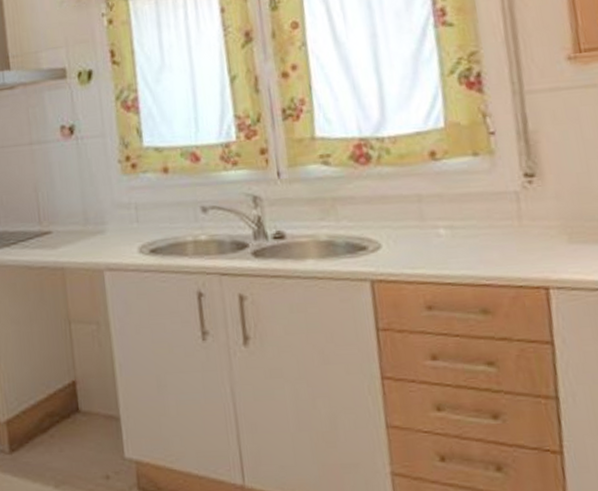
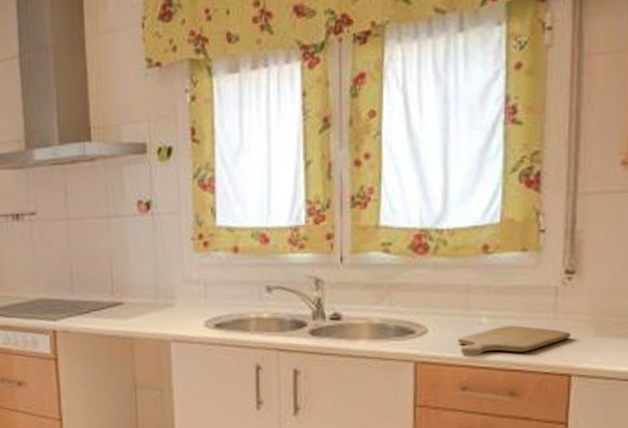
chopping board: none [416,235,541,272] -> present [458,325,570,356]

